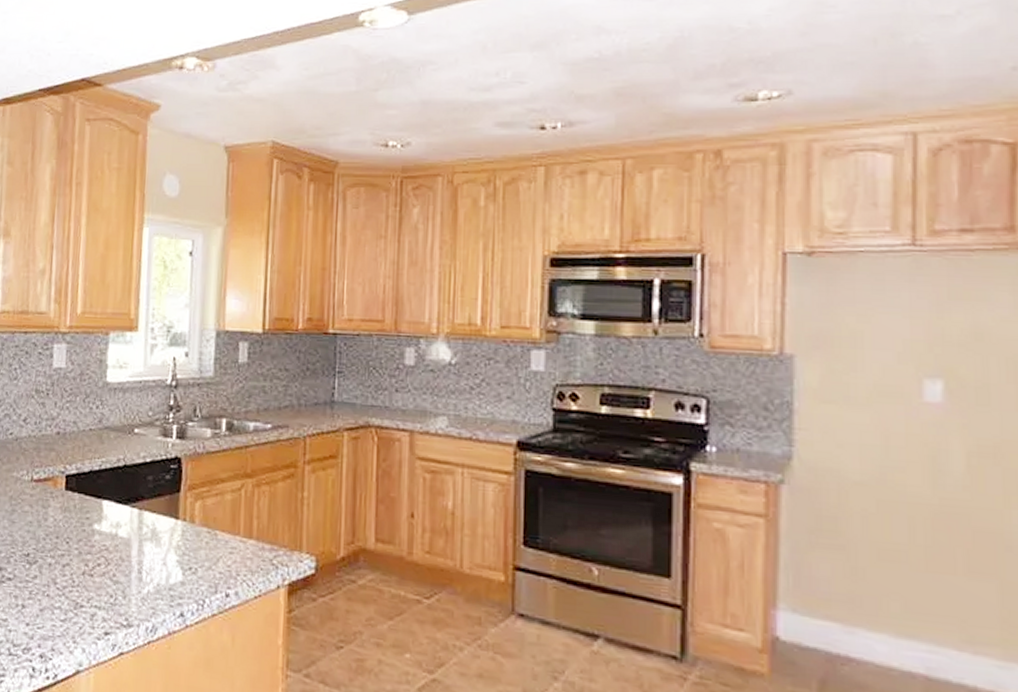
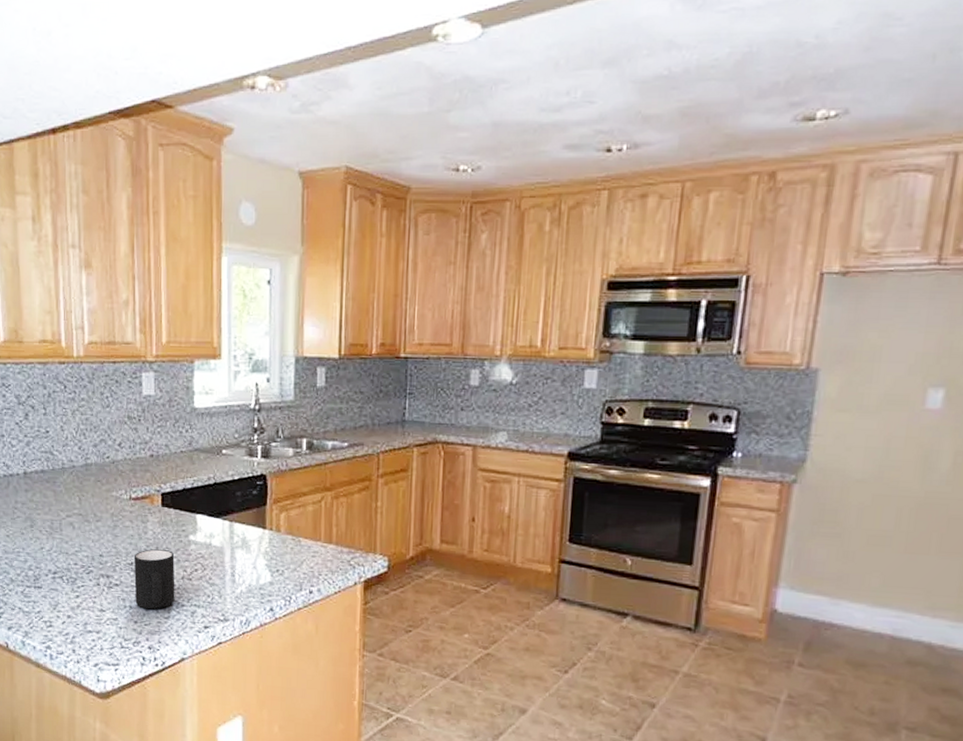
mug: none [29,538,76,609] -> present [133,549,175,609]

